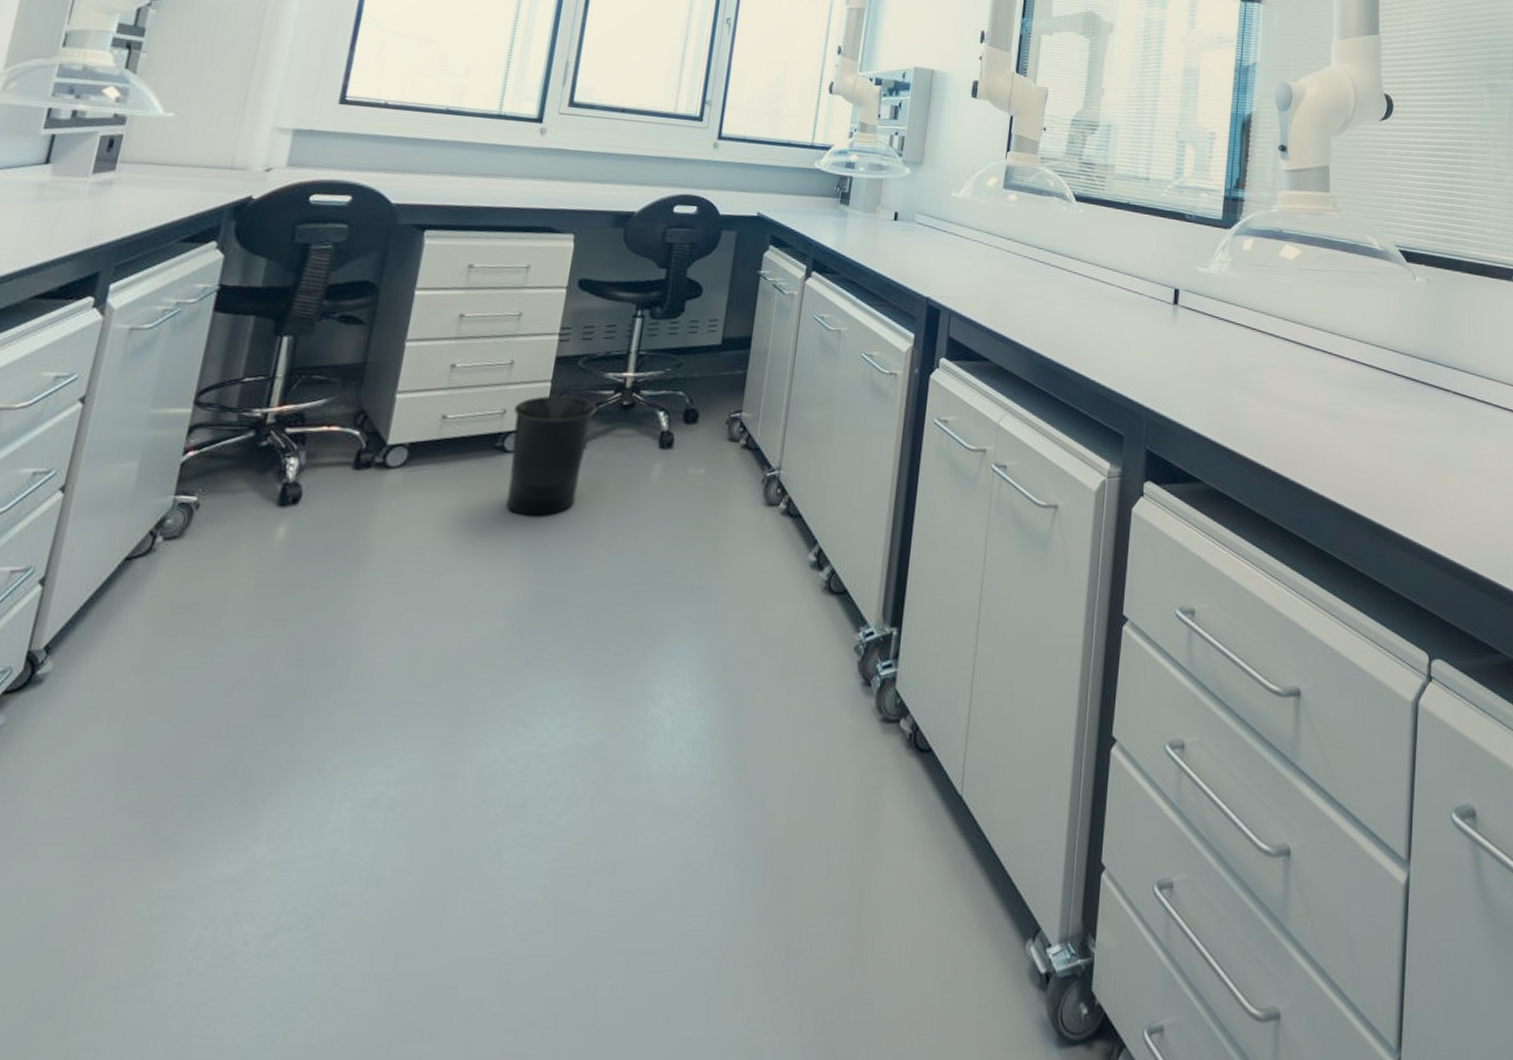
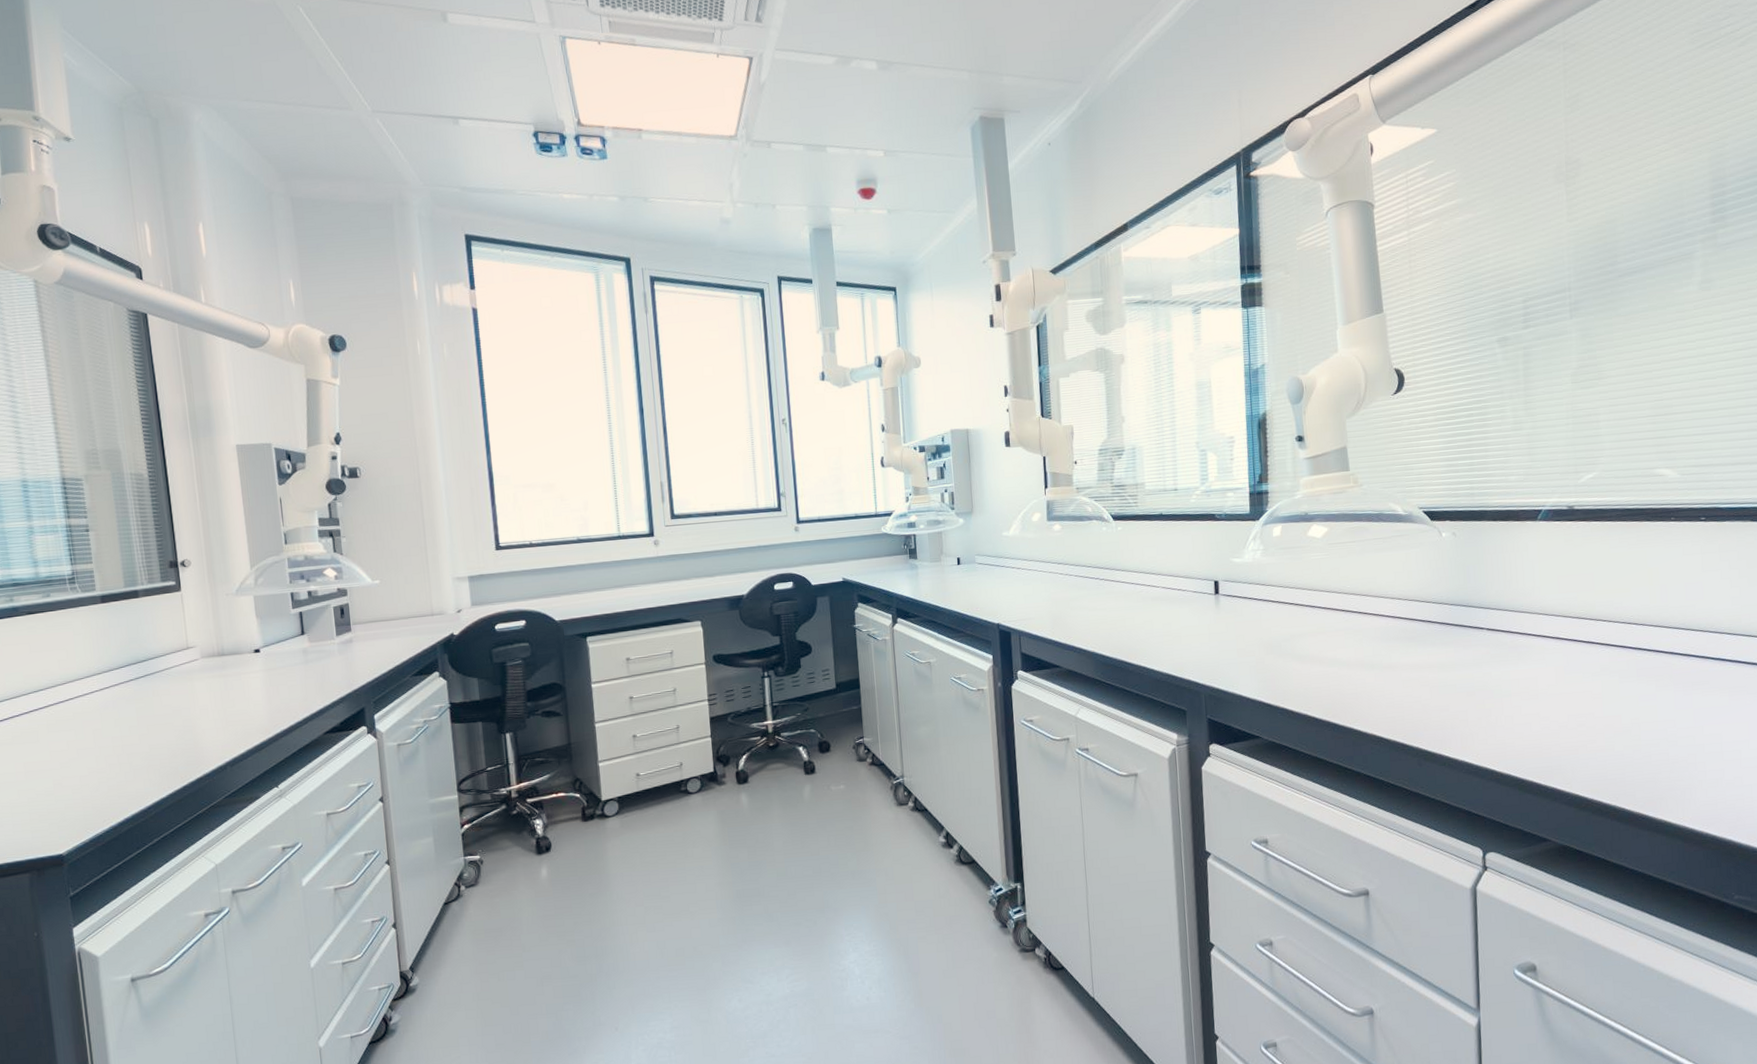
waste bin: present [505,395,596,517] -> none [688,745,750,838]

